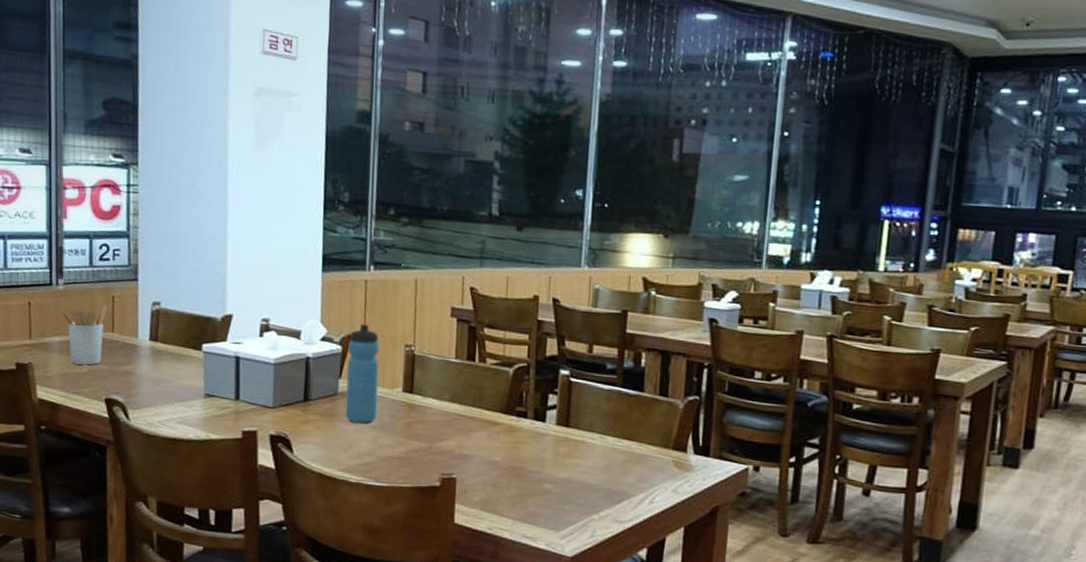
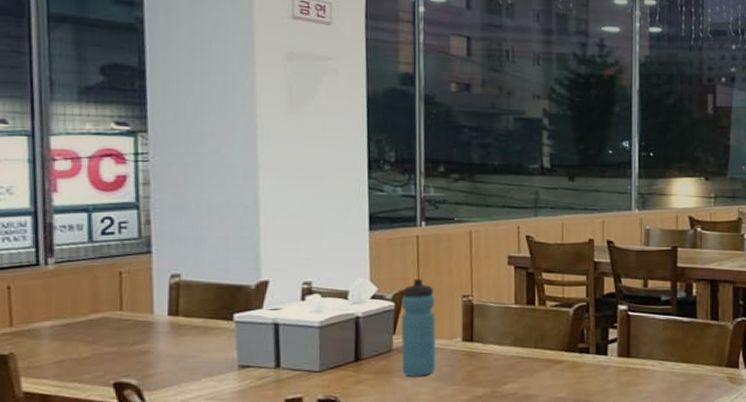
utensil holder: present [61,305,108,365] -> none [52,282,114,349]

